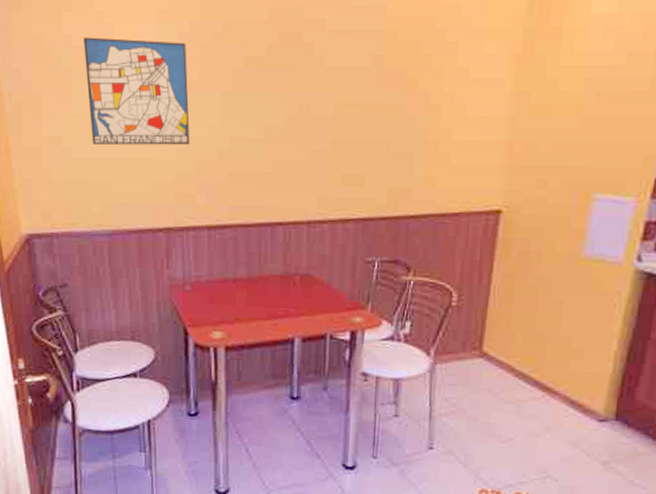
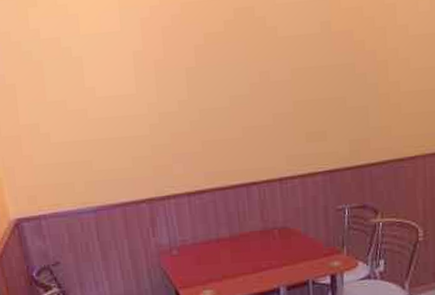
wall art: present [84,37,190,146] -> none [51,26,162,128]

